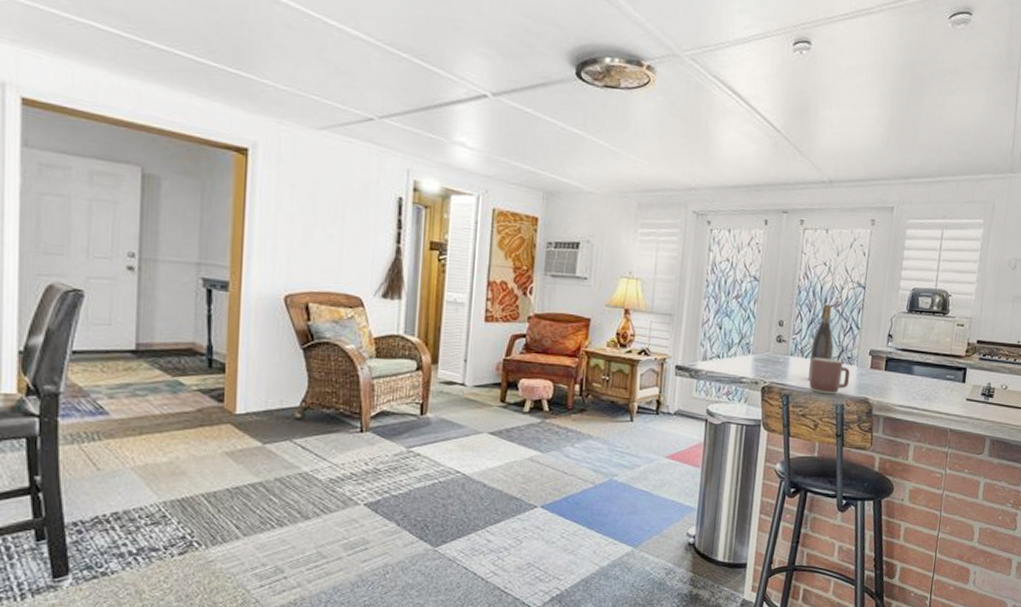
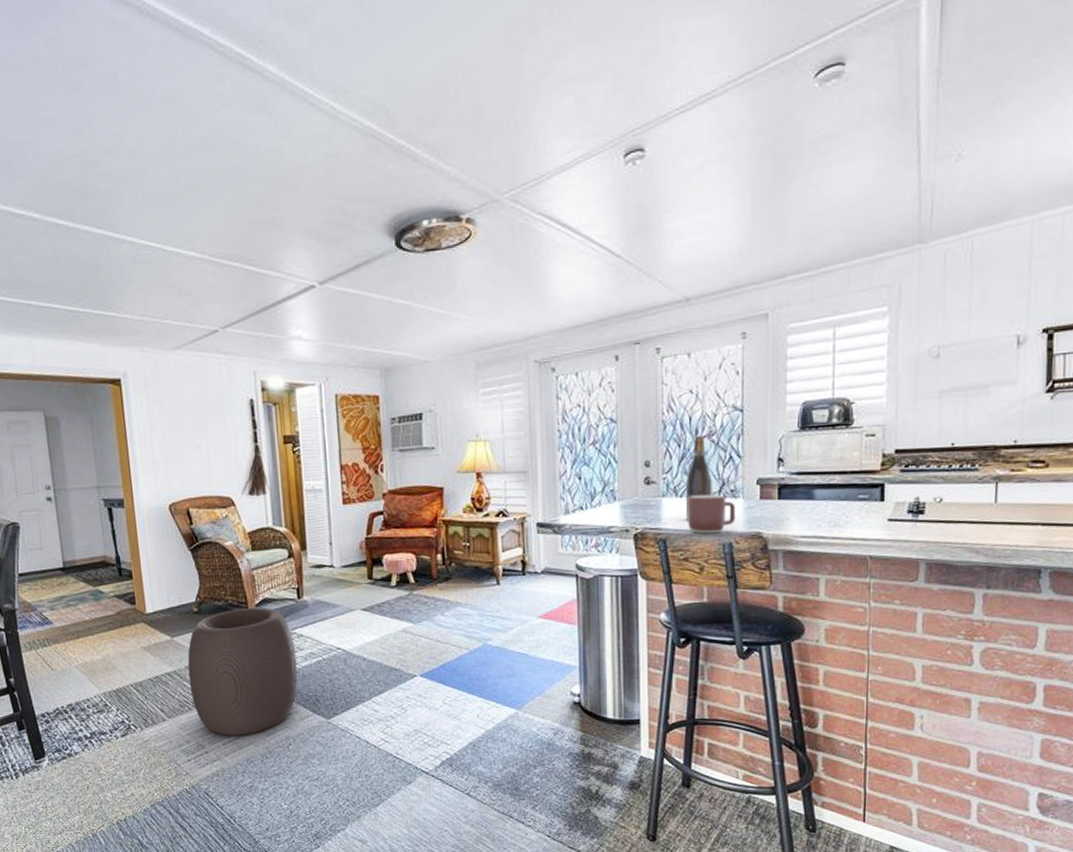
pouf: none [276,419,410,560] -> present [187,608,298,736]

